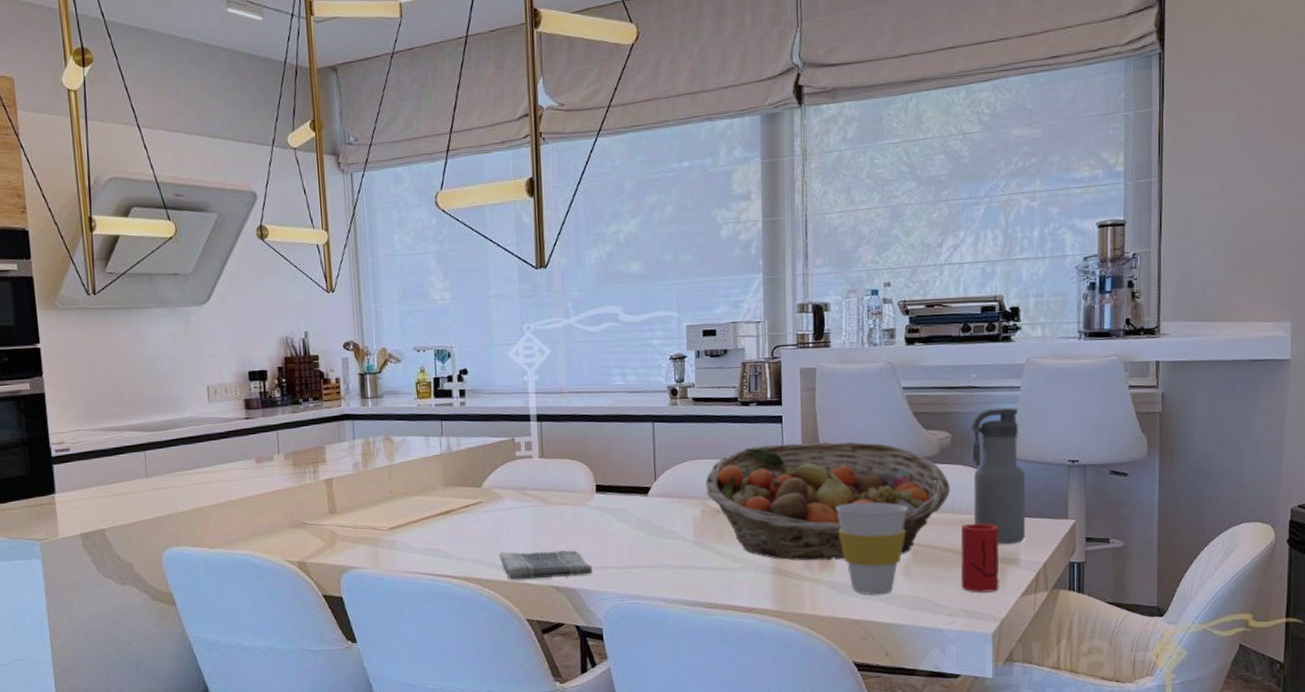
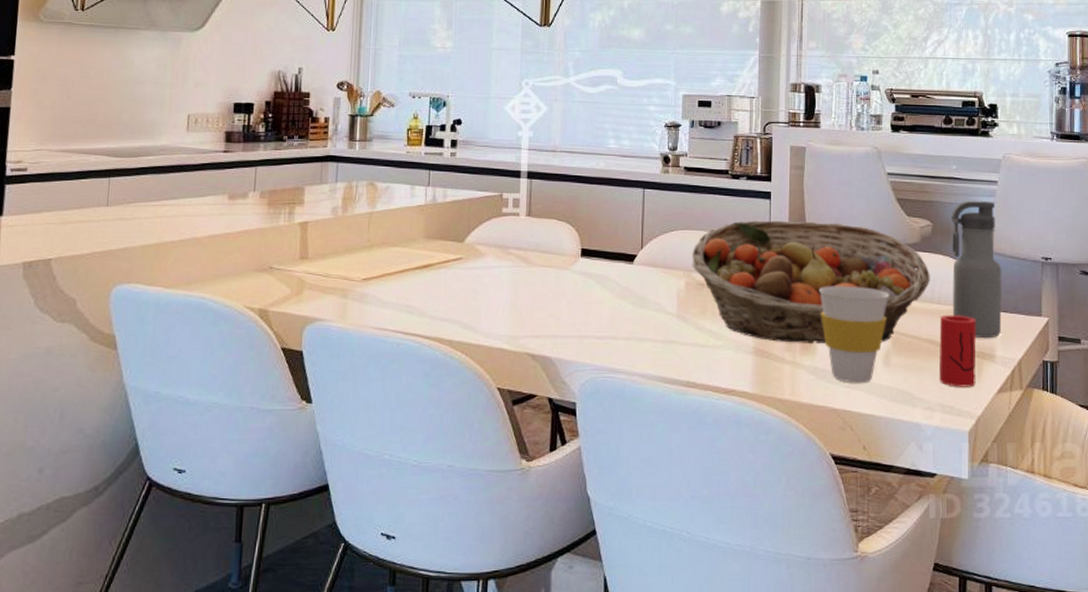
dish towel: present [499,550,593,580] -> none [475,313,571,345]

